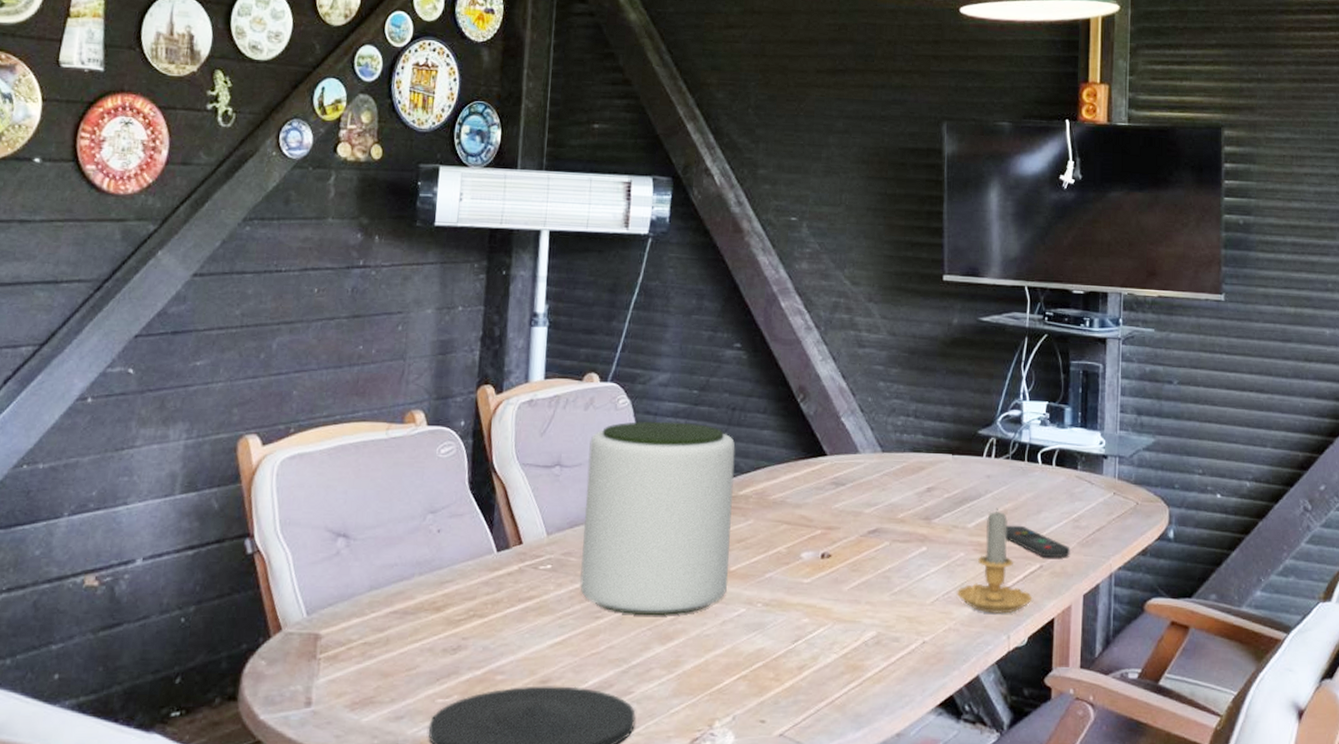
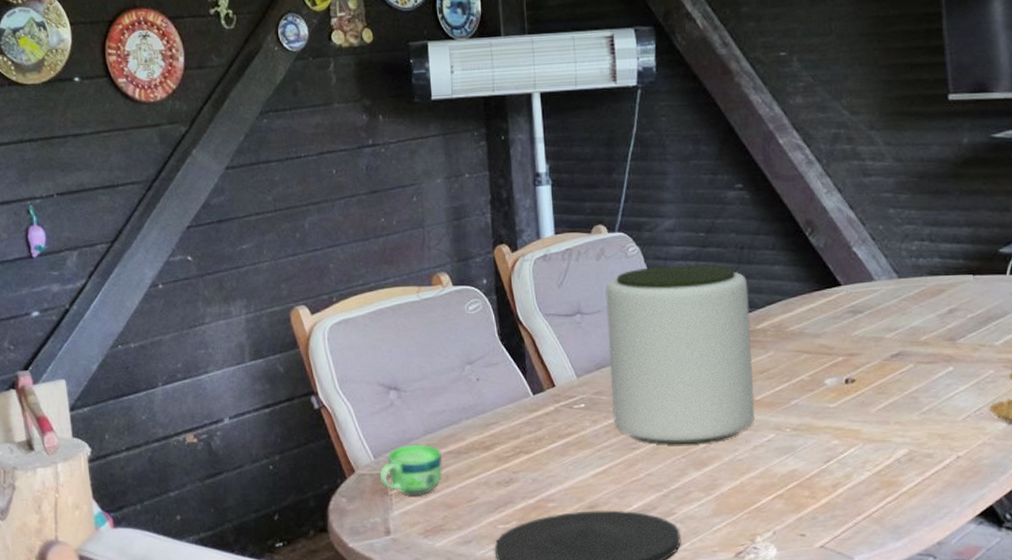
cup: none [309,601,387,661] -> present [379,444,443,496]

